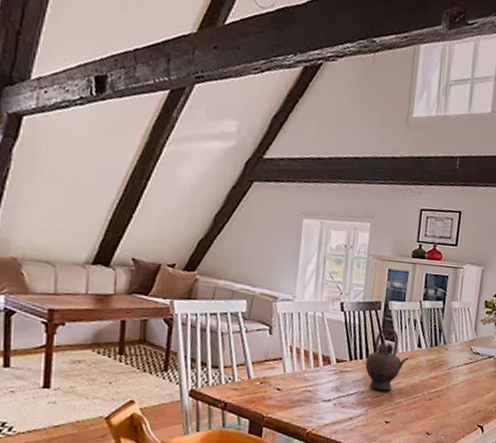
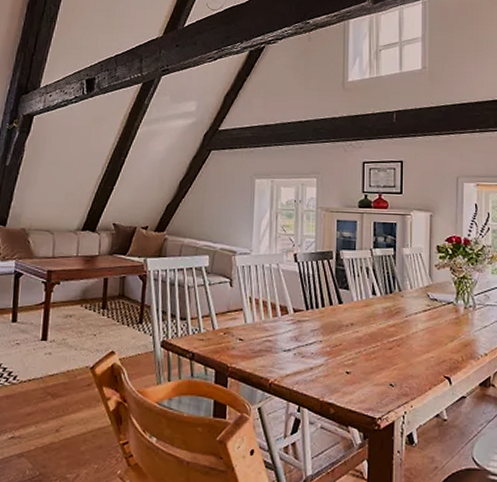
teapot: present [365,327,410,391] -> none [322,276,365,340]

